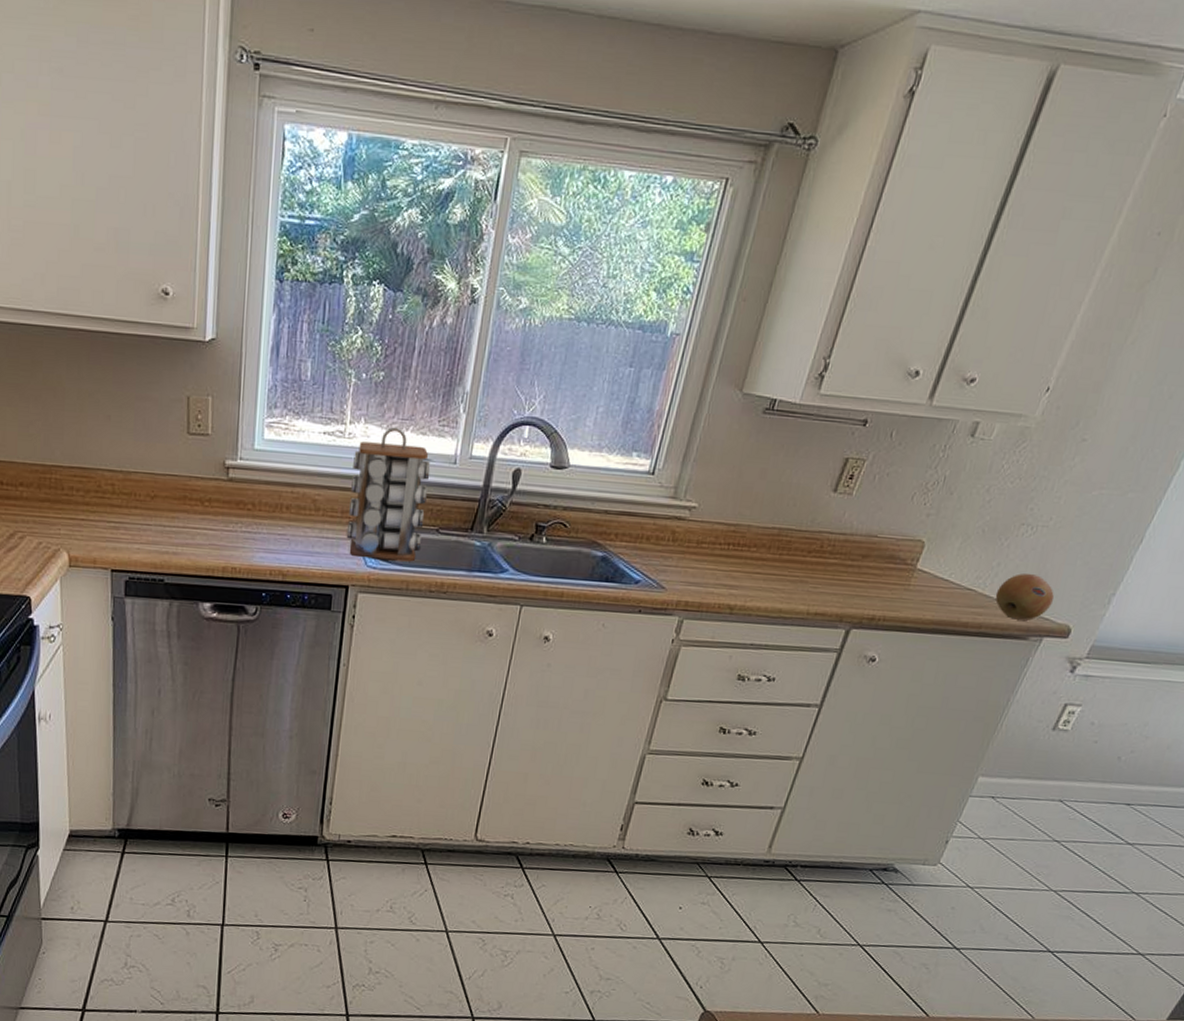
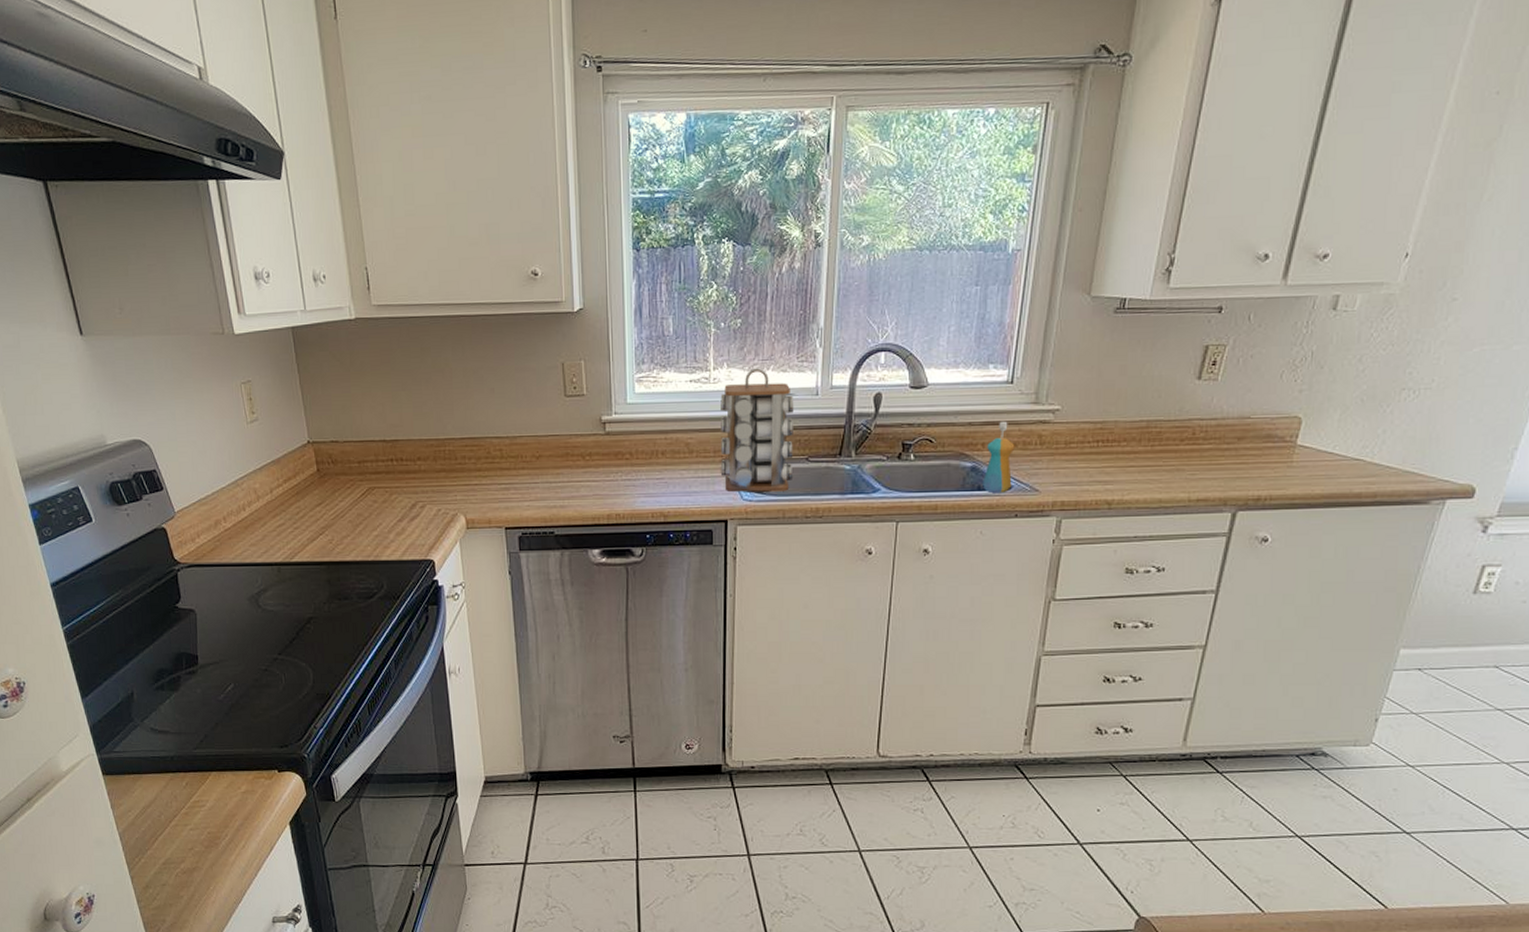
soap dispenser: none [610,512,648,587] -> present [982,421,1015,494]
fruit: present [995,573,1054,621] -> none [1386,436,1451,486]

